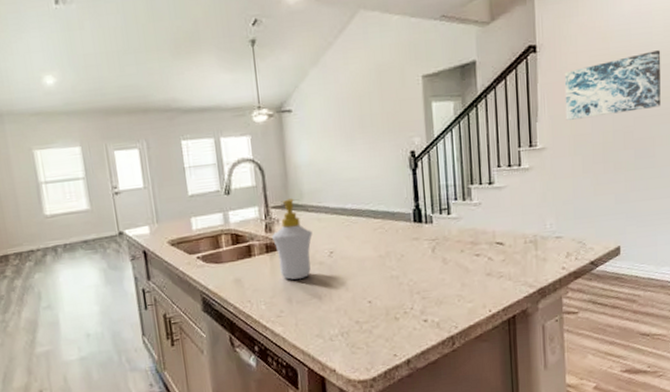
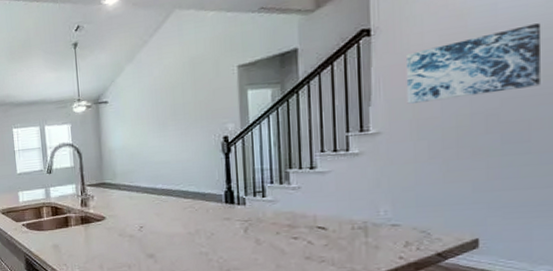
soap bottle: present [272,198,313,280] -> none [87,178,124,249]

